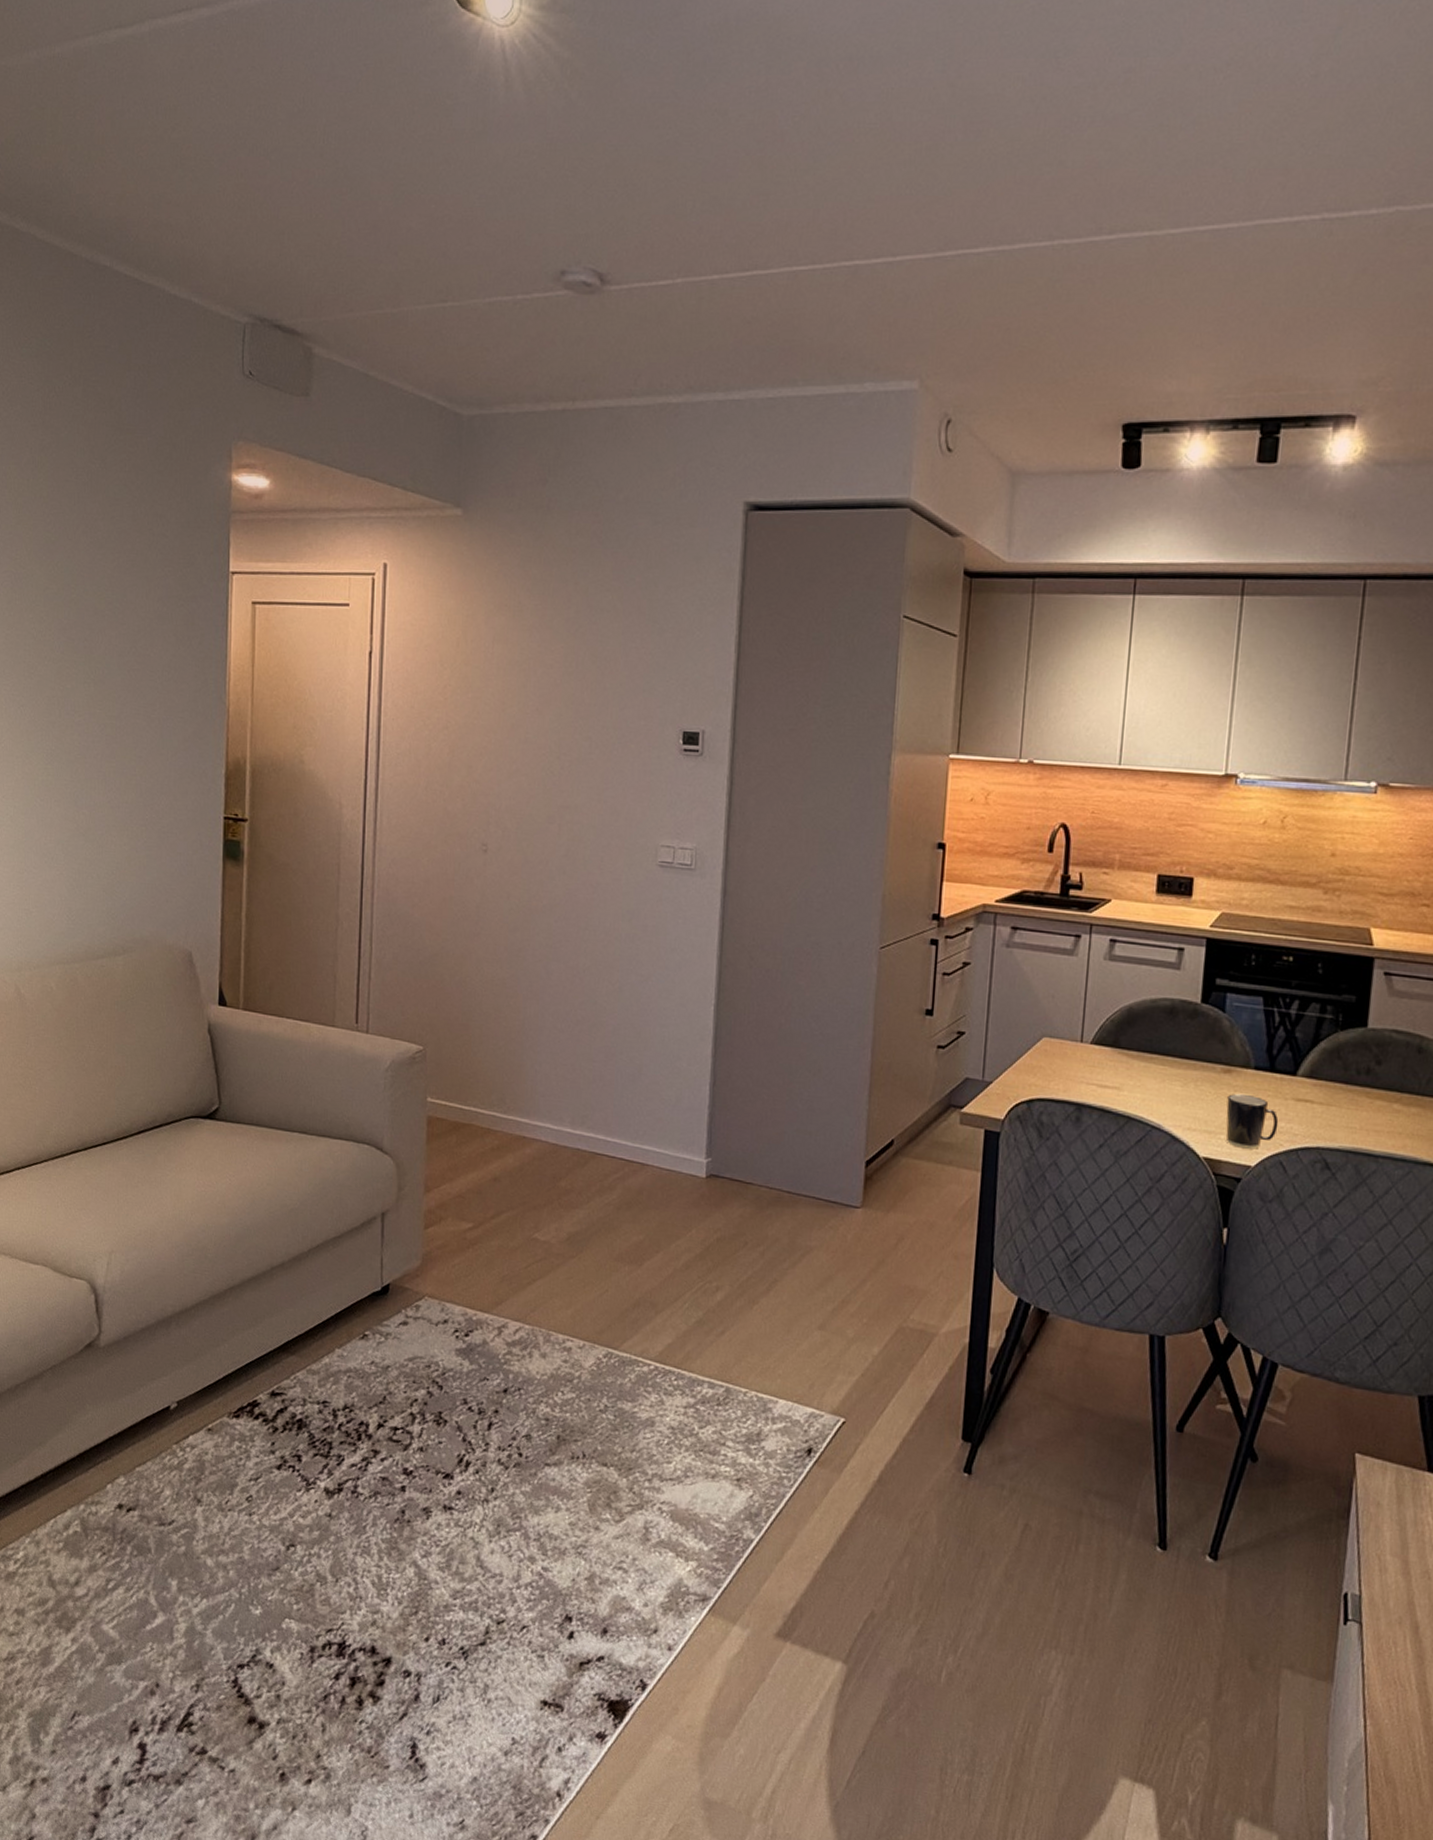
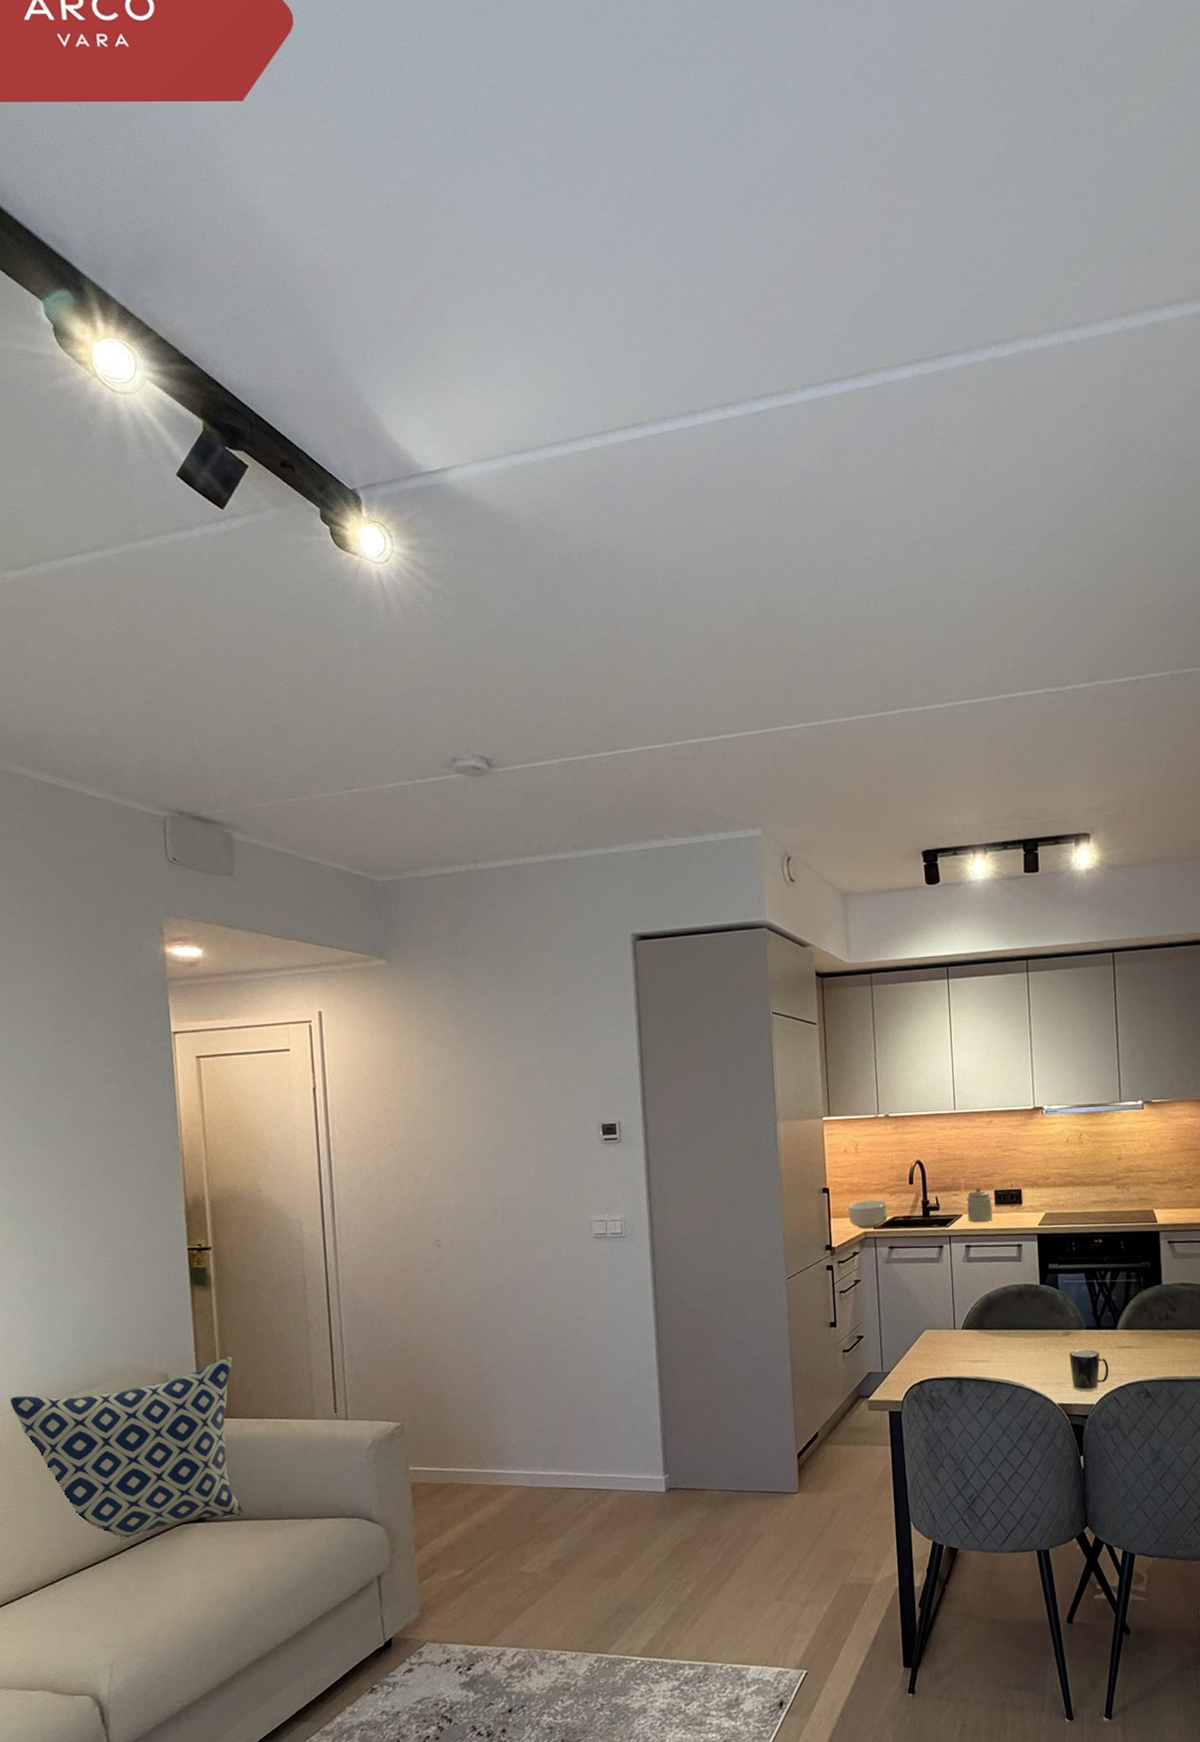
pillow: none [38,943,257,1123] -> present [9,1356,243,1539]
bowl: none [965,865,1016,902] -> present [848,1200,887,1229]
jar: none [1117,867,1153,914] -> present [966,1187,993,1223]

